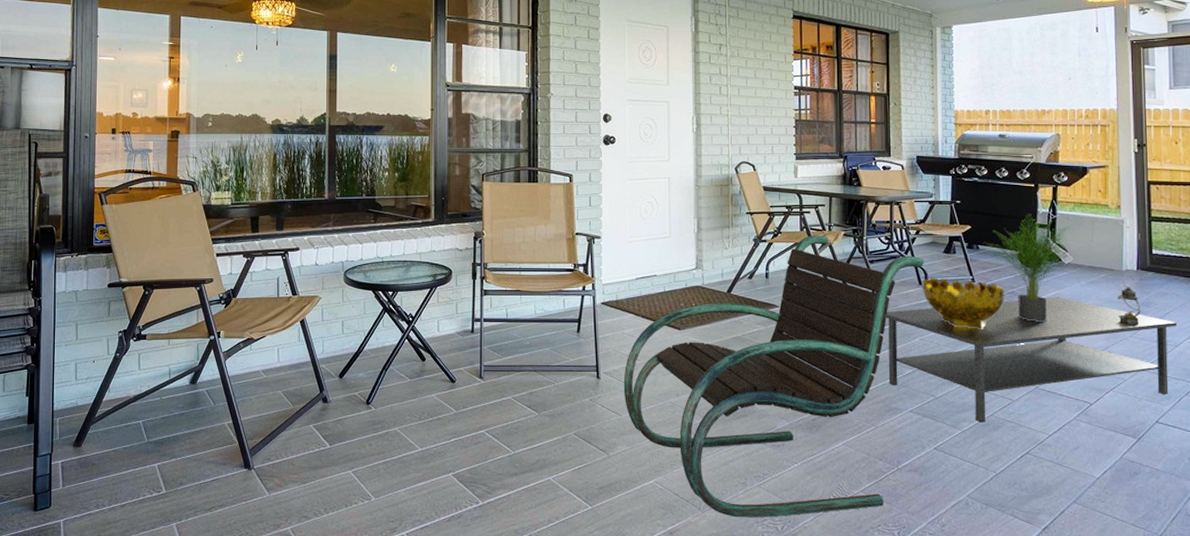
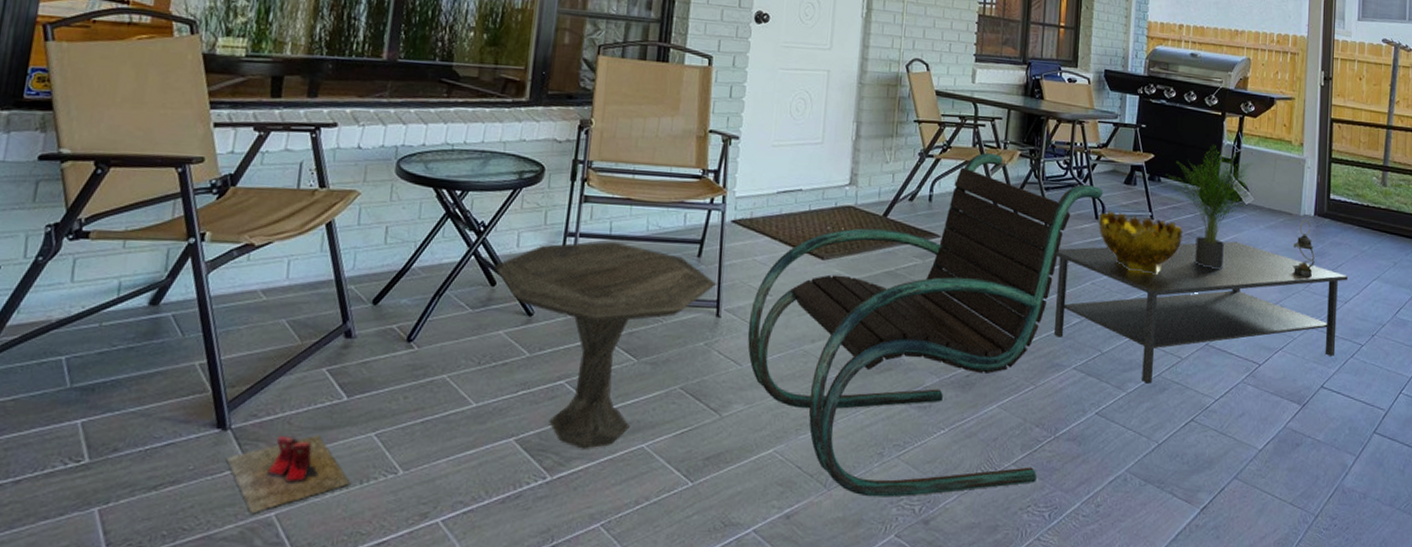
slippers: none [253,472,339,528] -> present [226,434,351,514]
side table: none [422,324,595,481] -> present [493,241,717,449]

